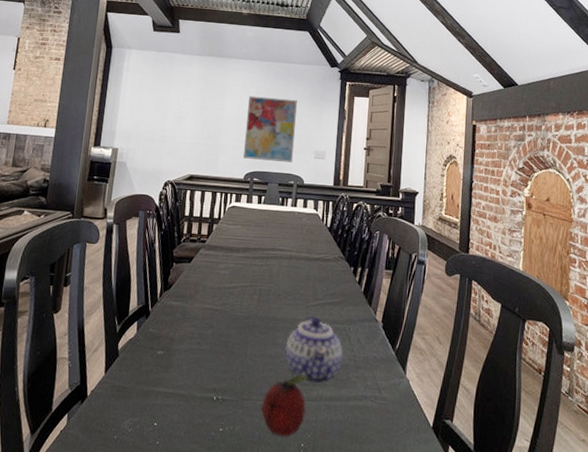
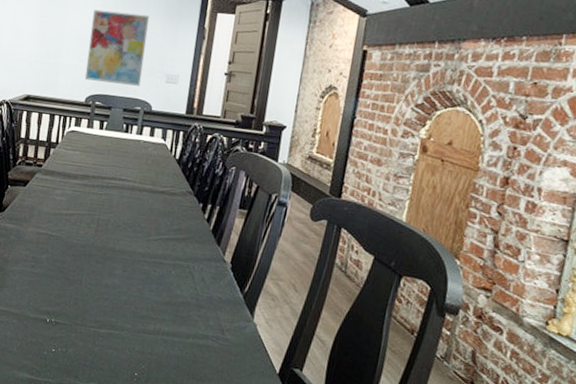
fruit: present [261,374,311,437] -> none [95,306,149,365]
teapot: present [285,315,343,385] -> none [122,249,185,319]

